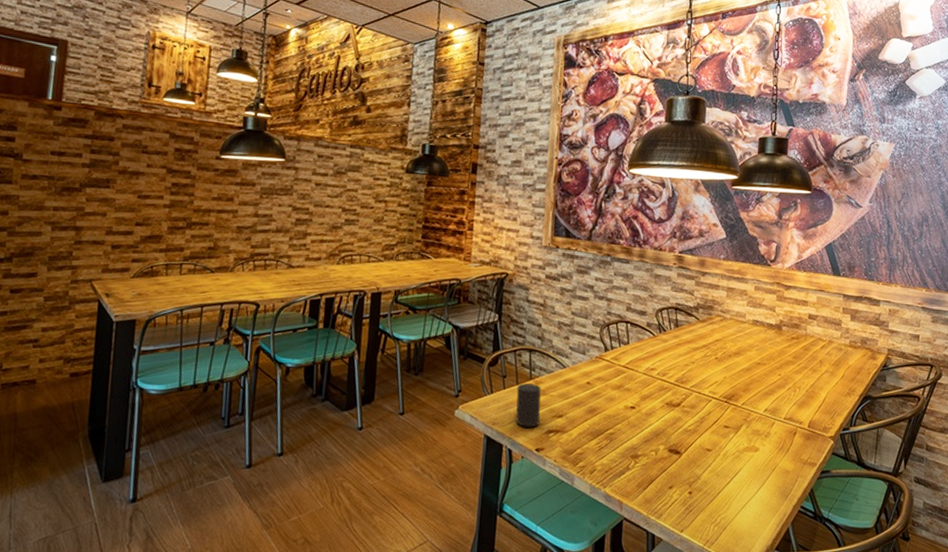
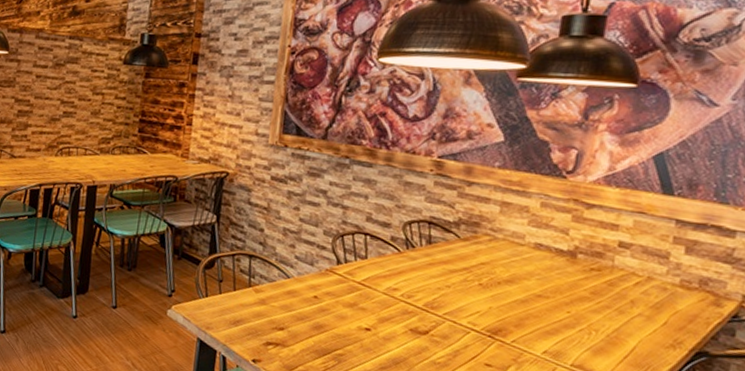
cup: present [515,383,542,428] -> none [231,290,262,337]

